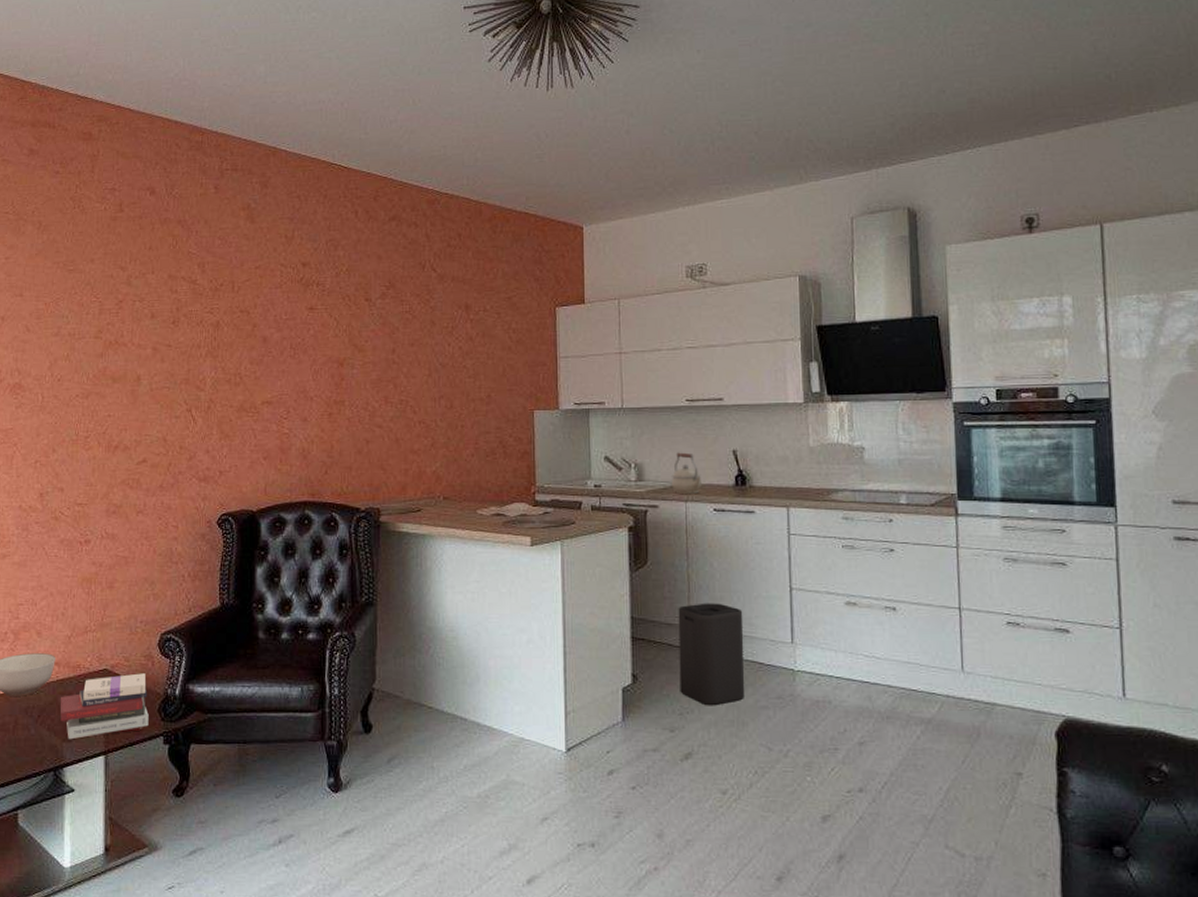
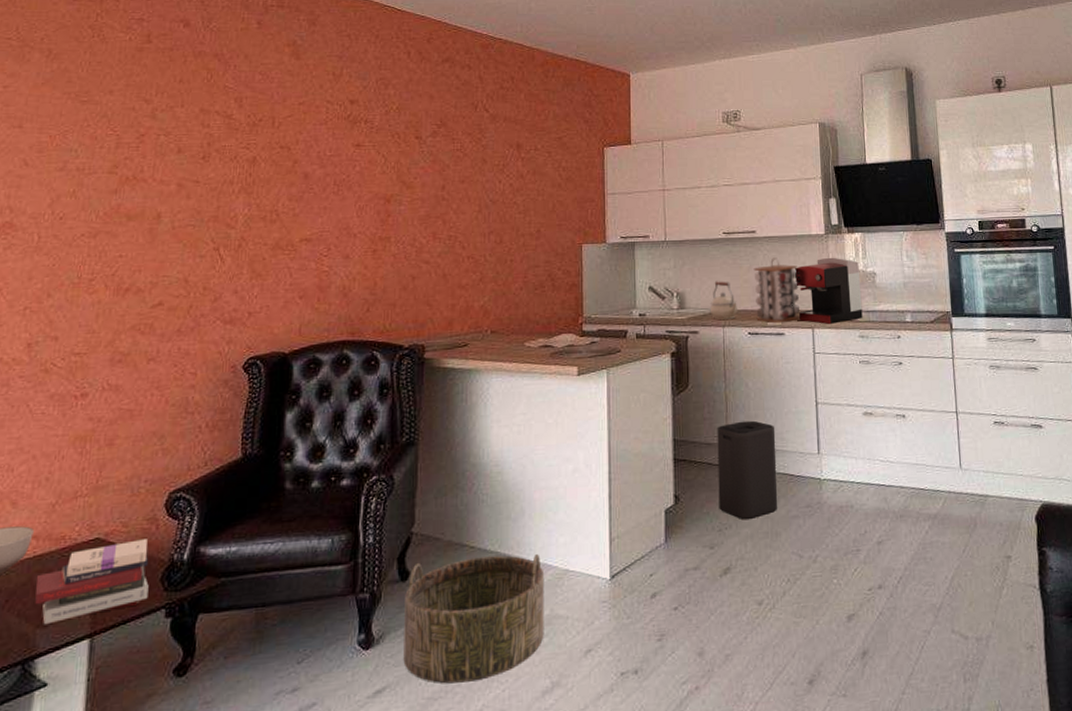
basket: none [369,718,501,834] -> present [403,554,545,684]
spice rack: none [720,428,774,500] -> present [753,257,801,324]
coffee maker: none [768,428,847,504] -> present [795,257,863,325]

